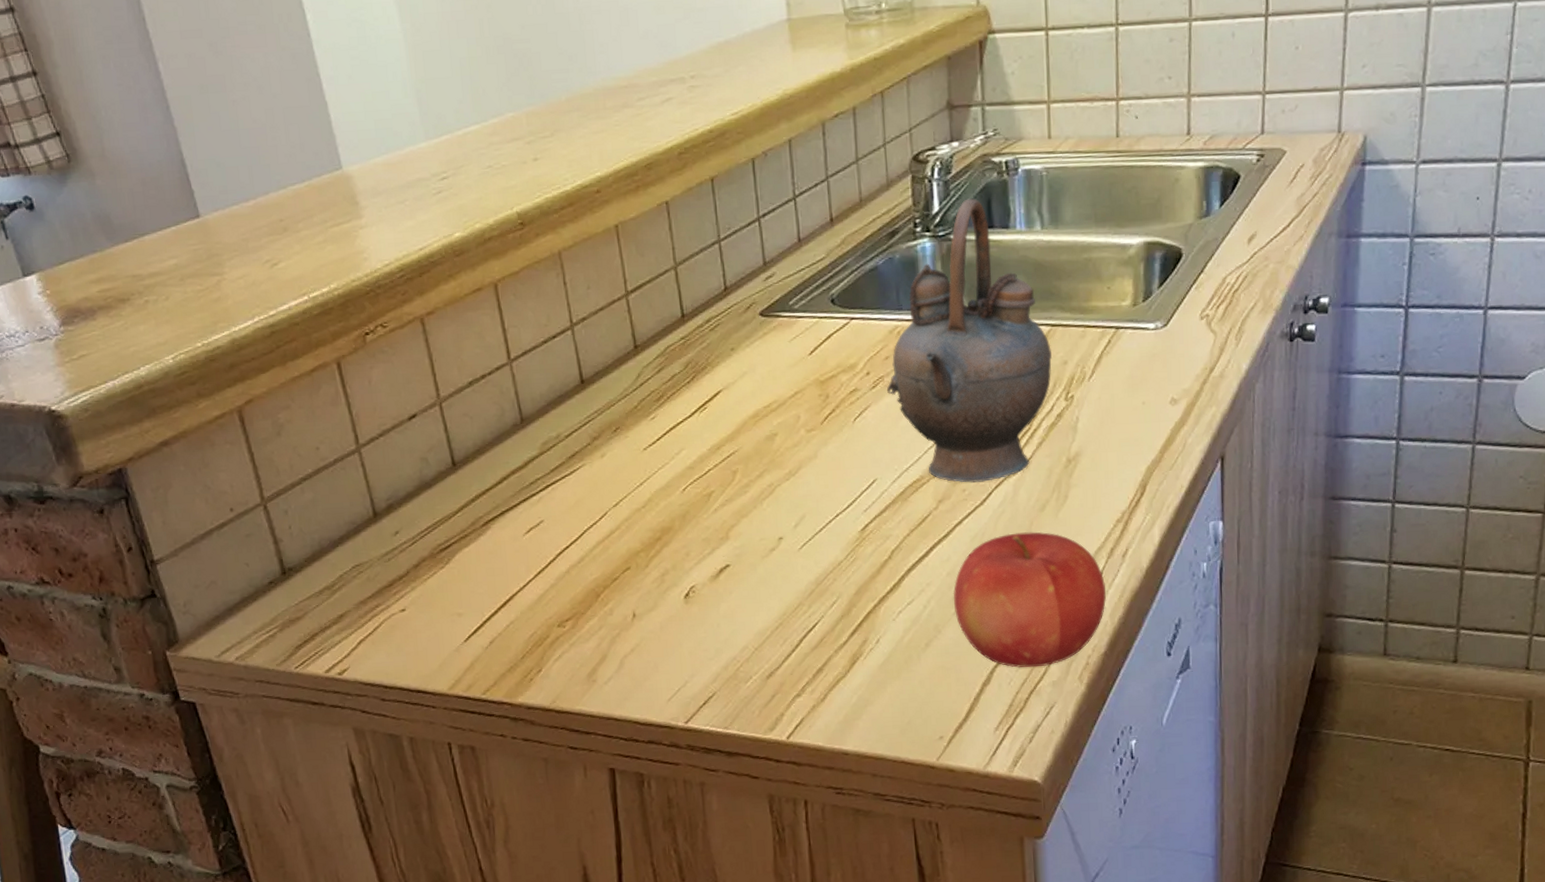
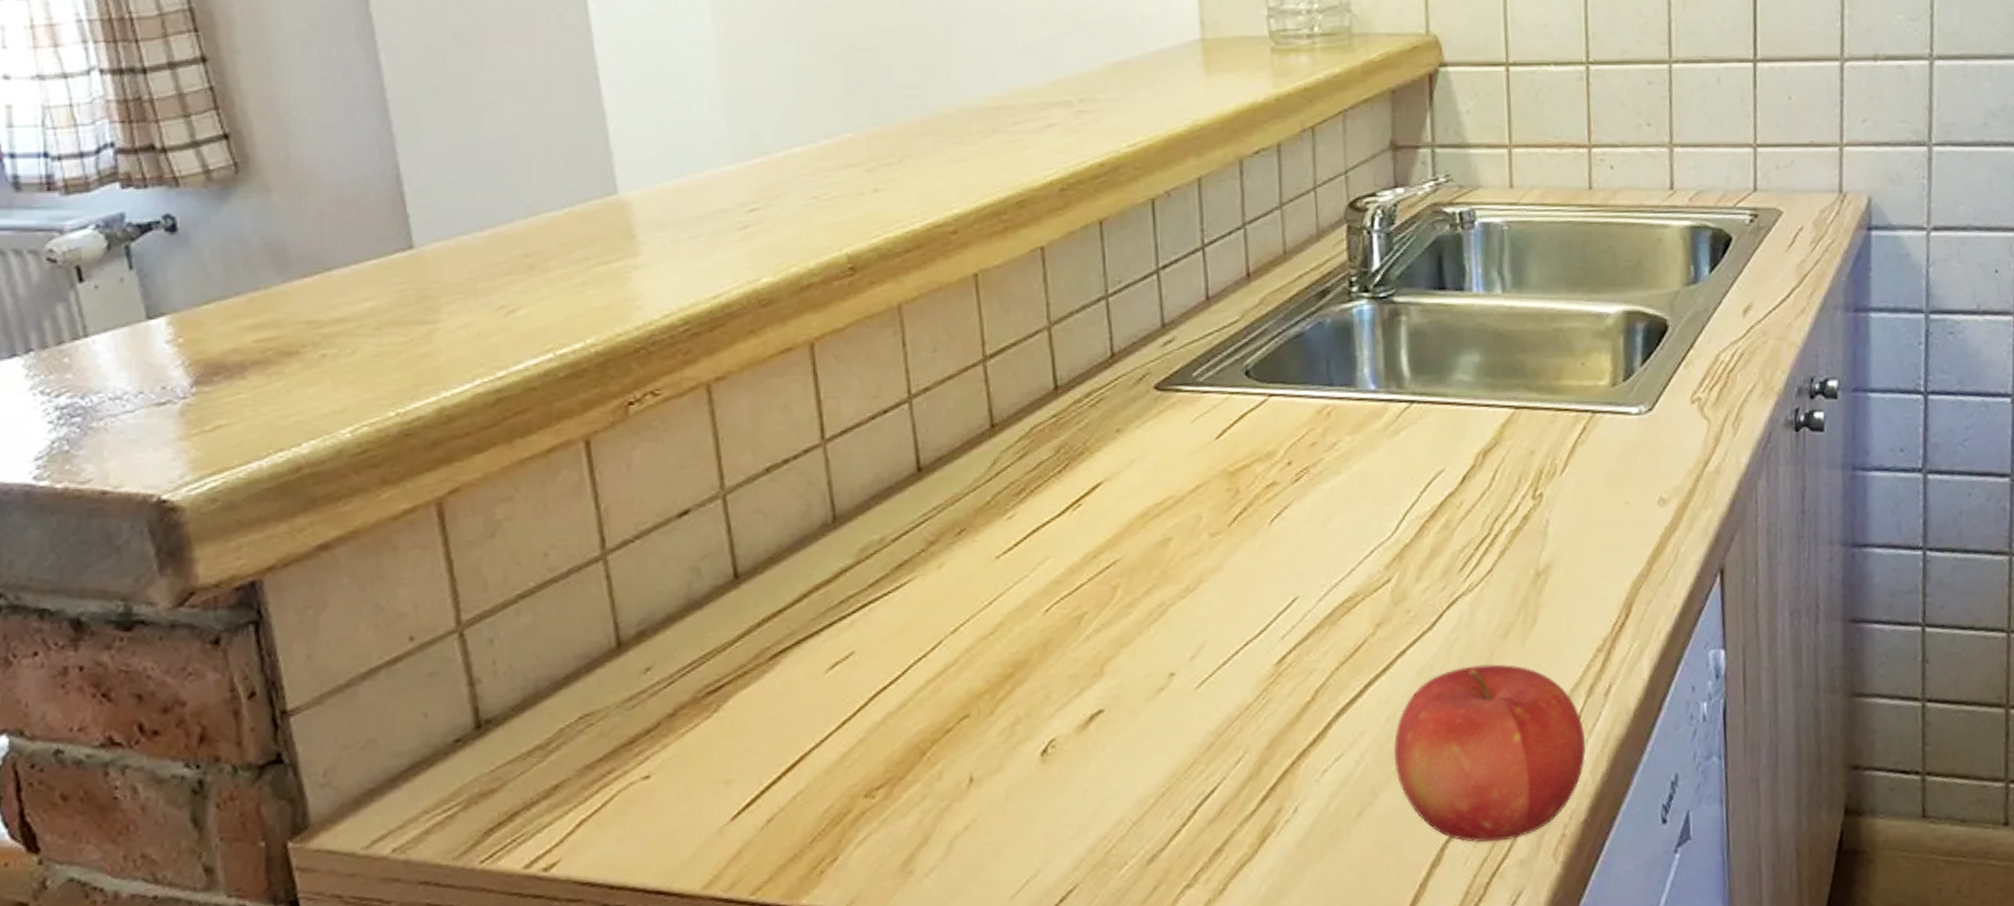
teapot: present [886,198,1053,483] -> none [1312,254,1517,602]

